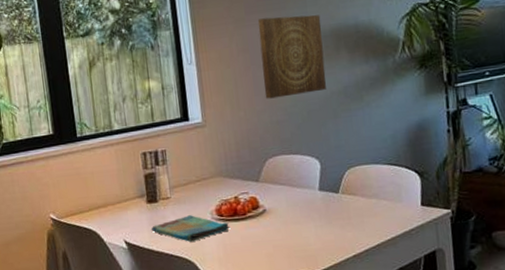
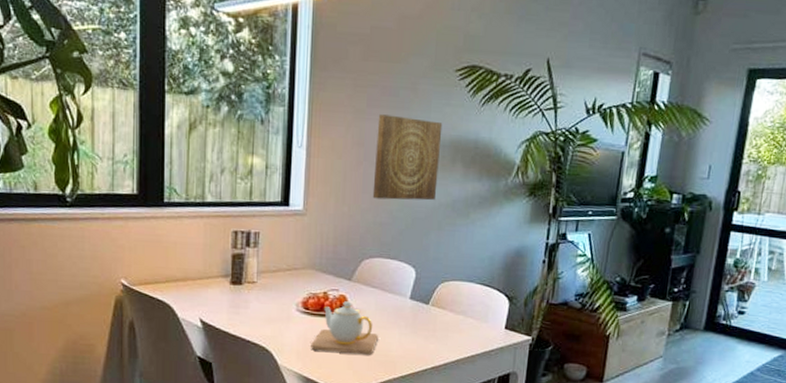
dish towel: present [151,215,231,242] -> none [230,303,315,331]
teapot: none [230,202,295,255] -> present [311,301,378,355]

